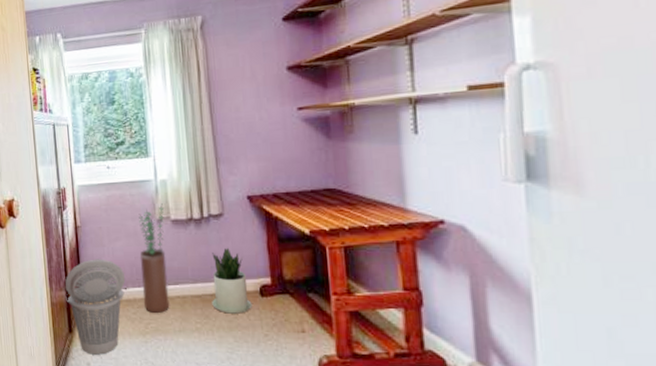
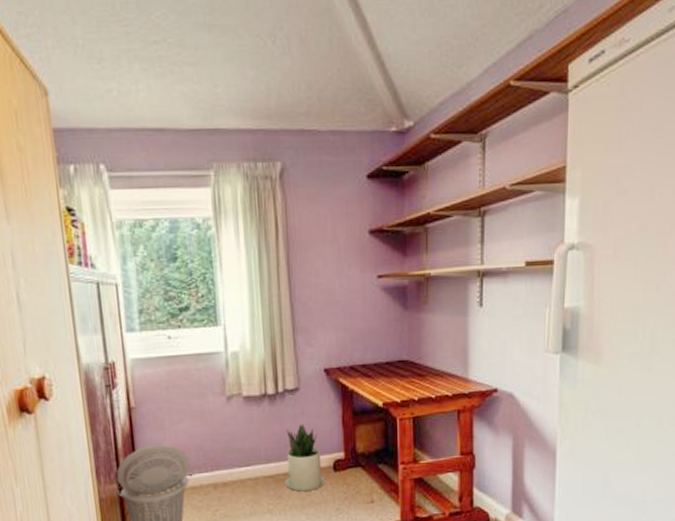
vase: present [138,203,170,313] -> none [206,379,240,499]

